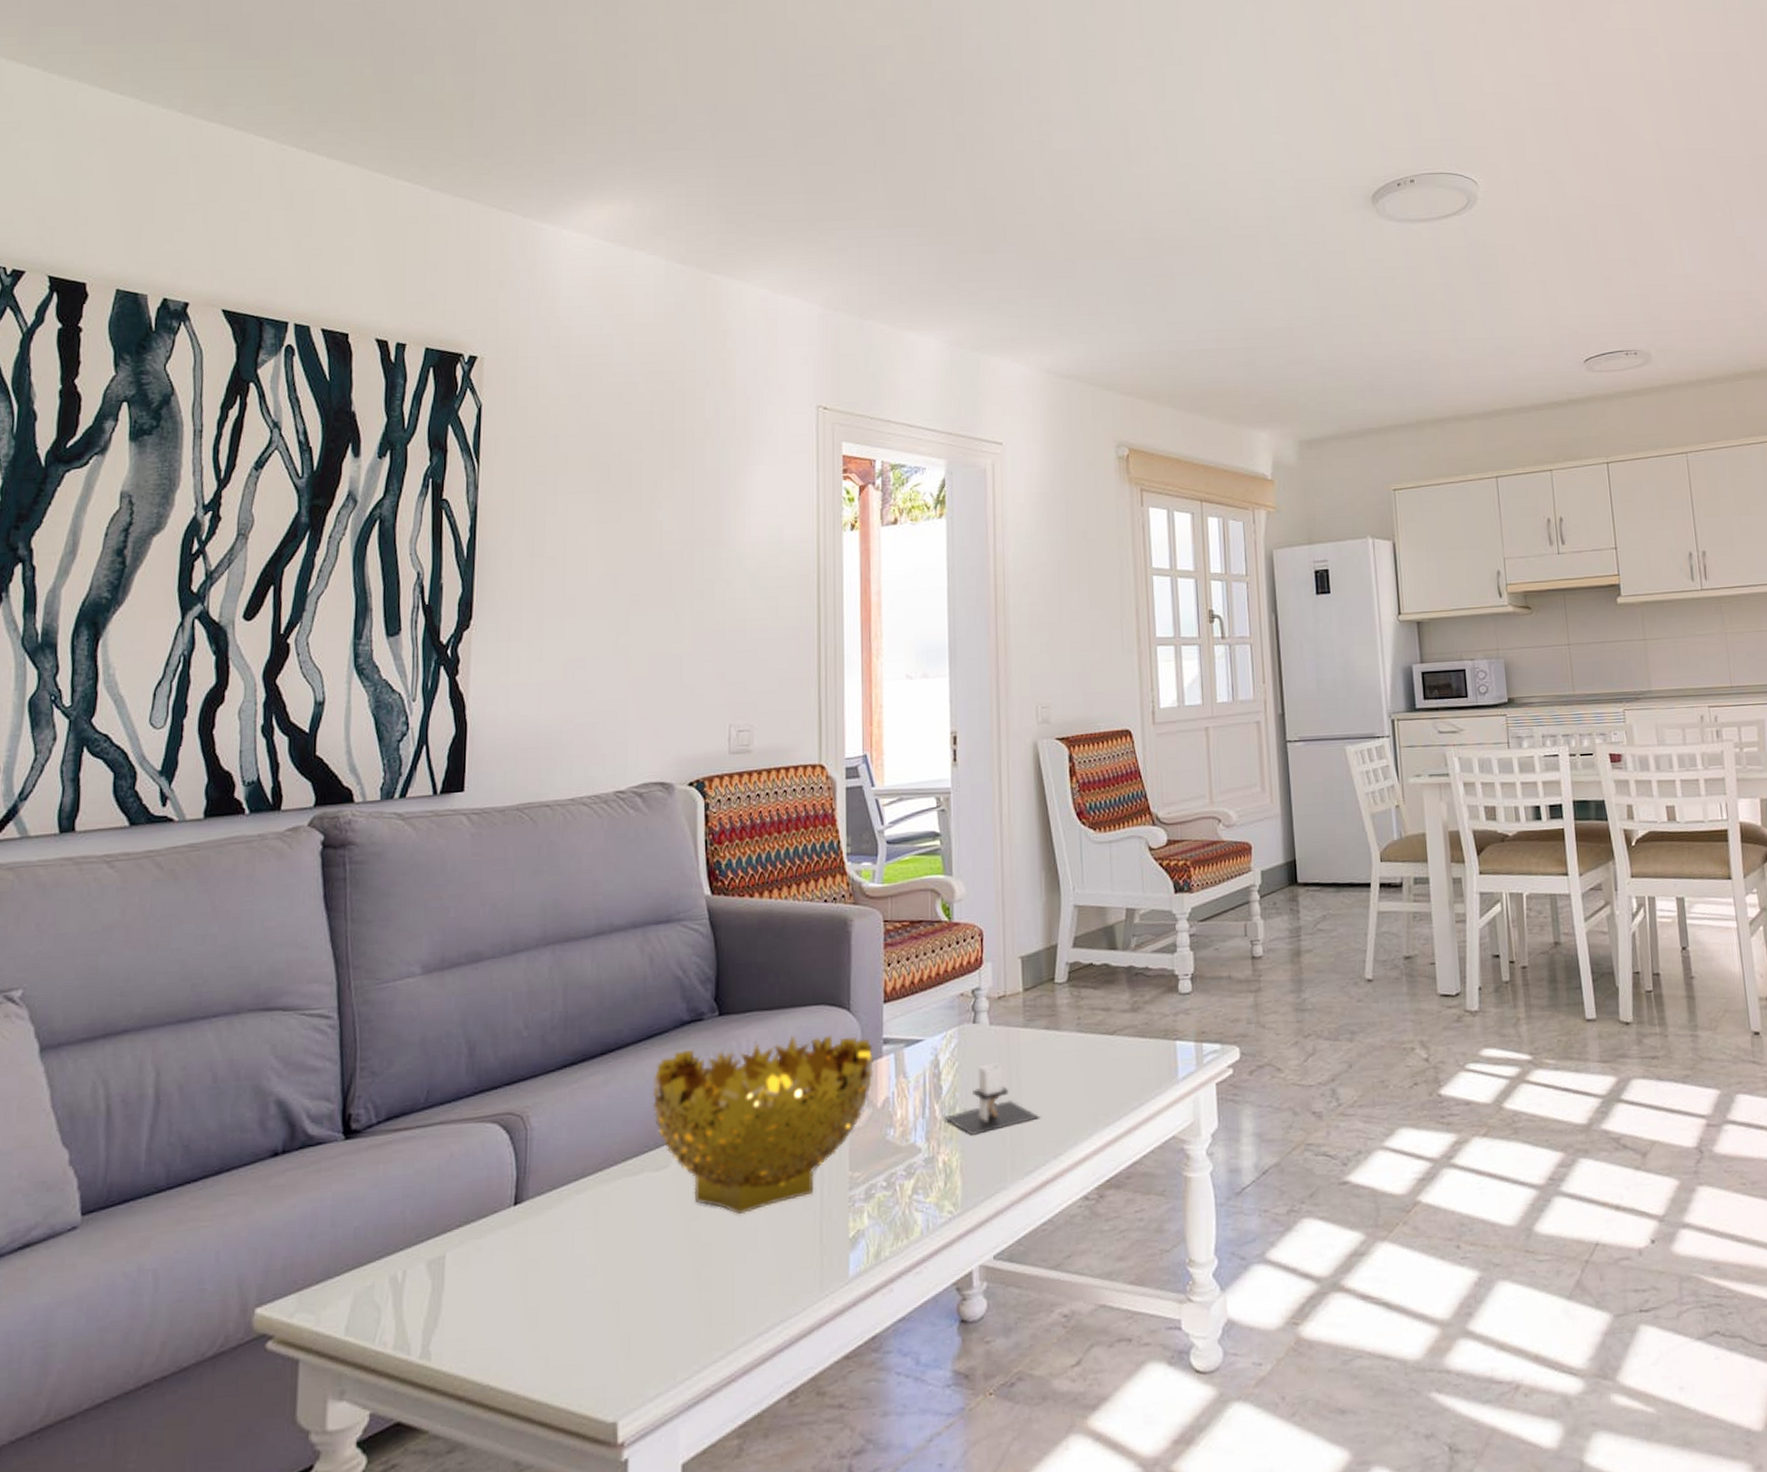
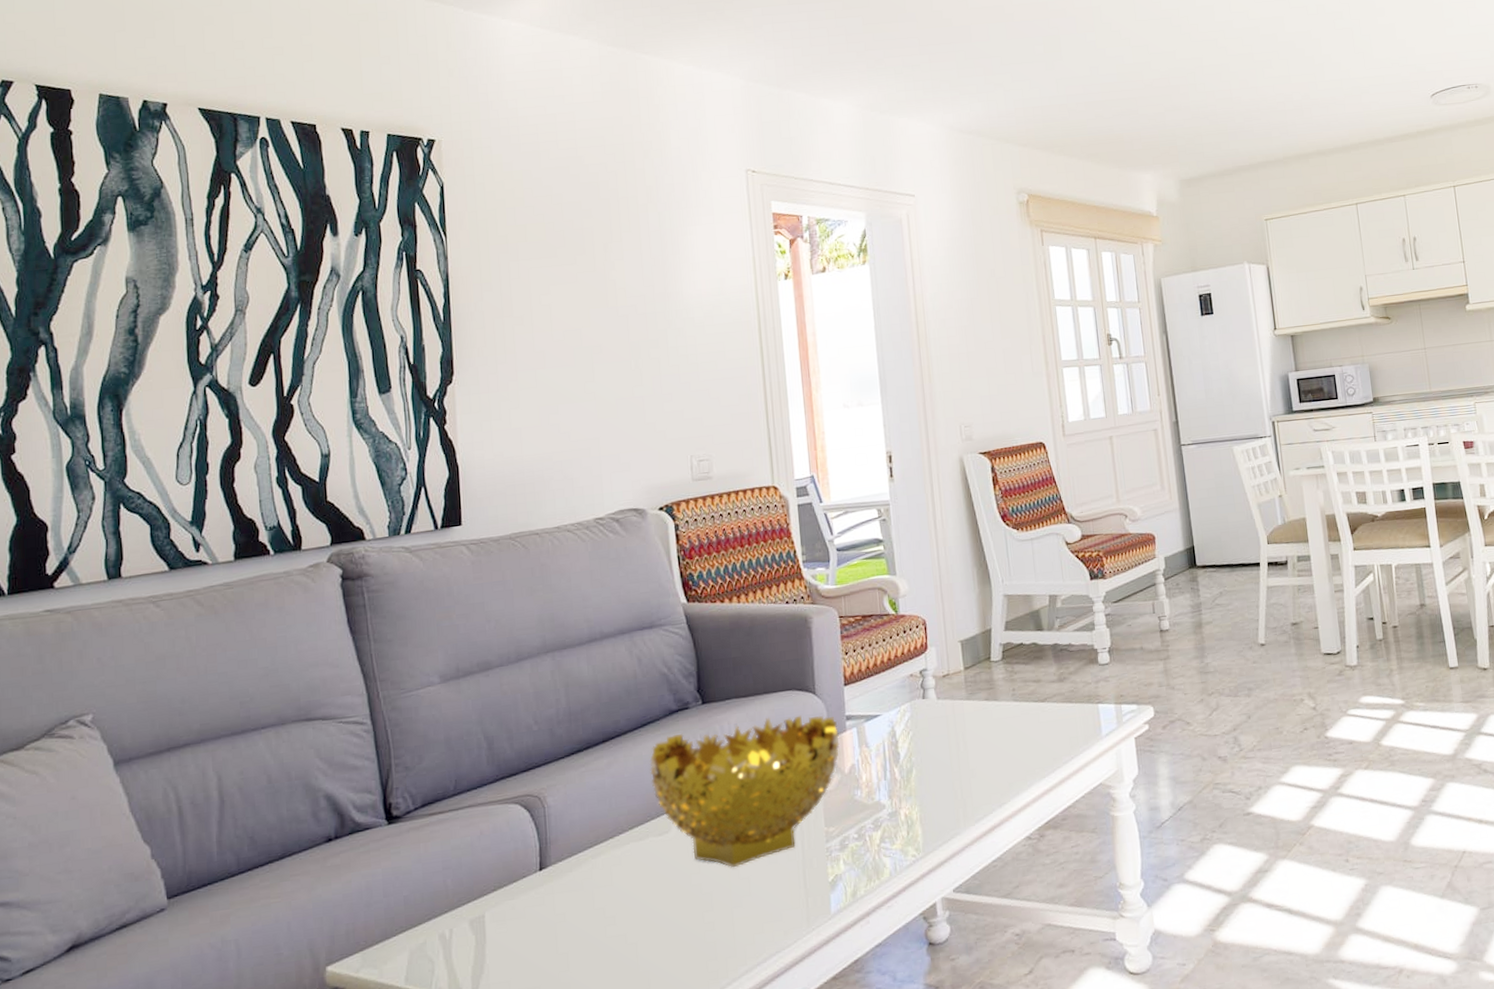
candle: present [943,1062,1040,1136] -> none [902,730,986,792]

